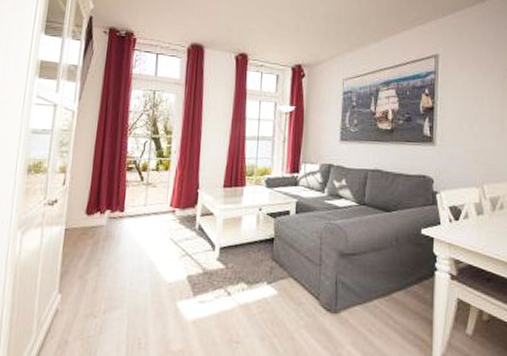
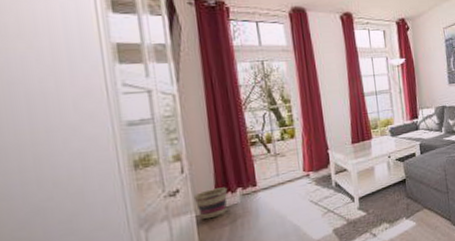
basket: none [67,205,98,235] -> present [193,187,228,220]

